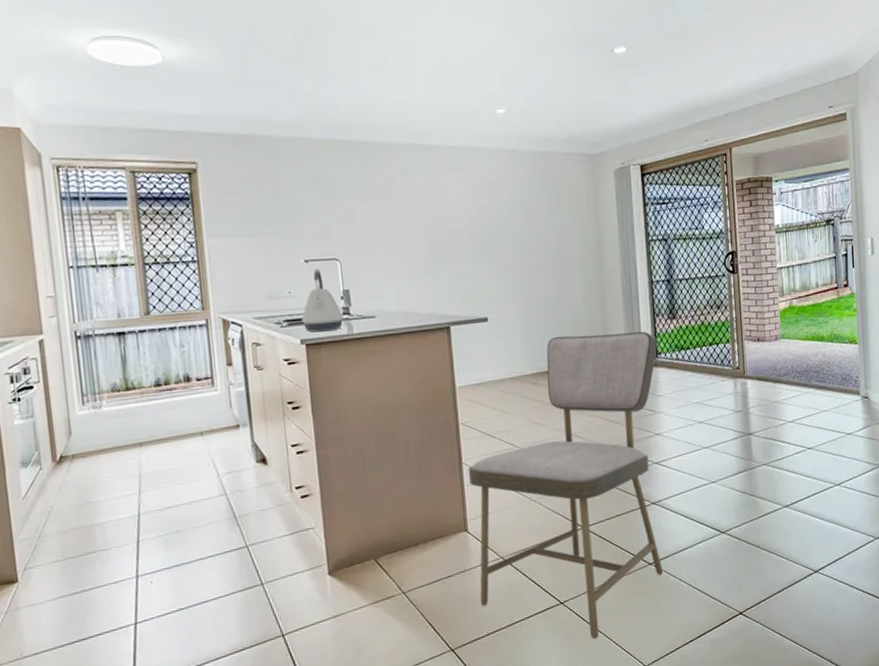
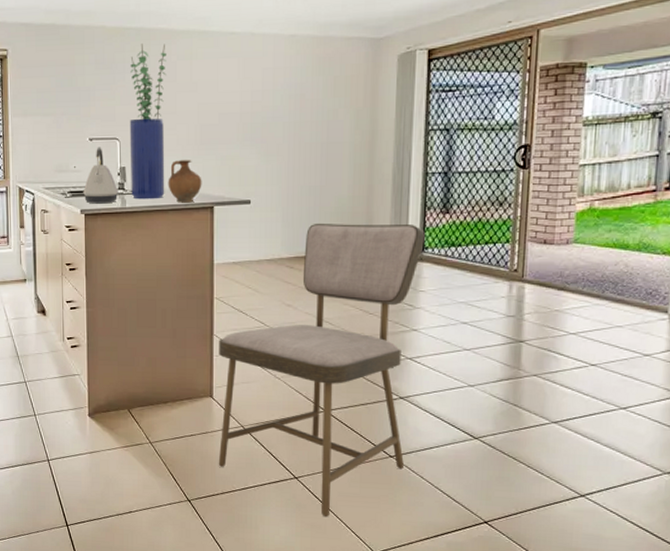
vase: none [345,157,396,323] -> present [129,44,166,198]
ceramic jug: none [398,279,436,325] -> present [168,160,202,203]

